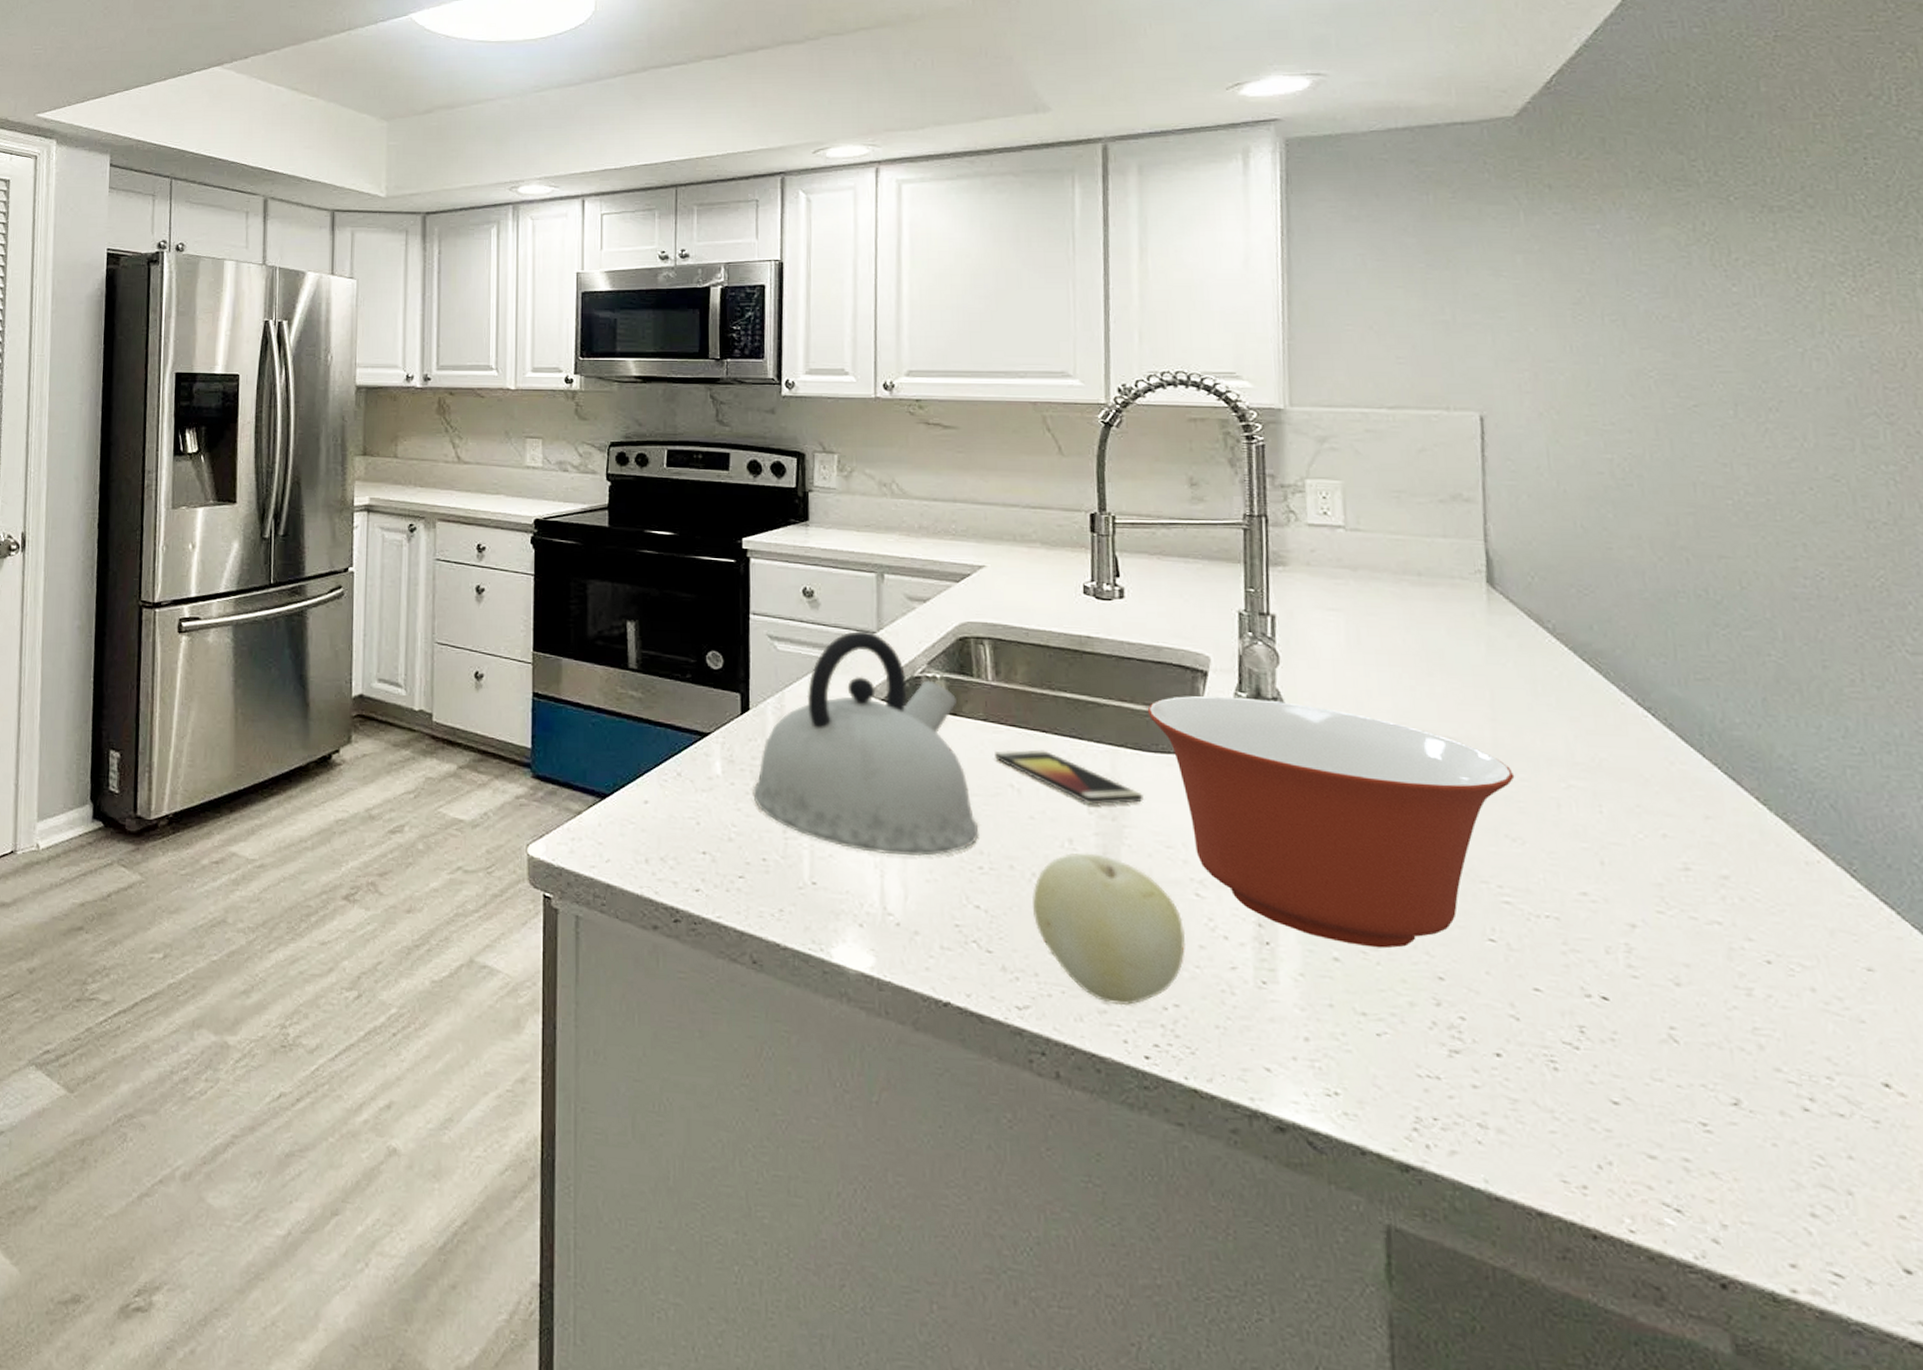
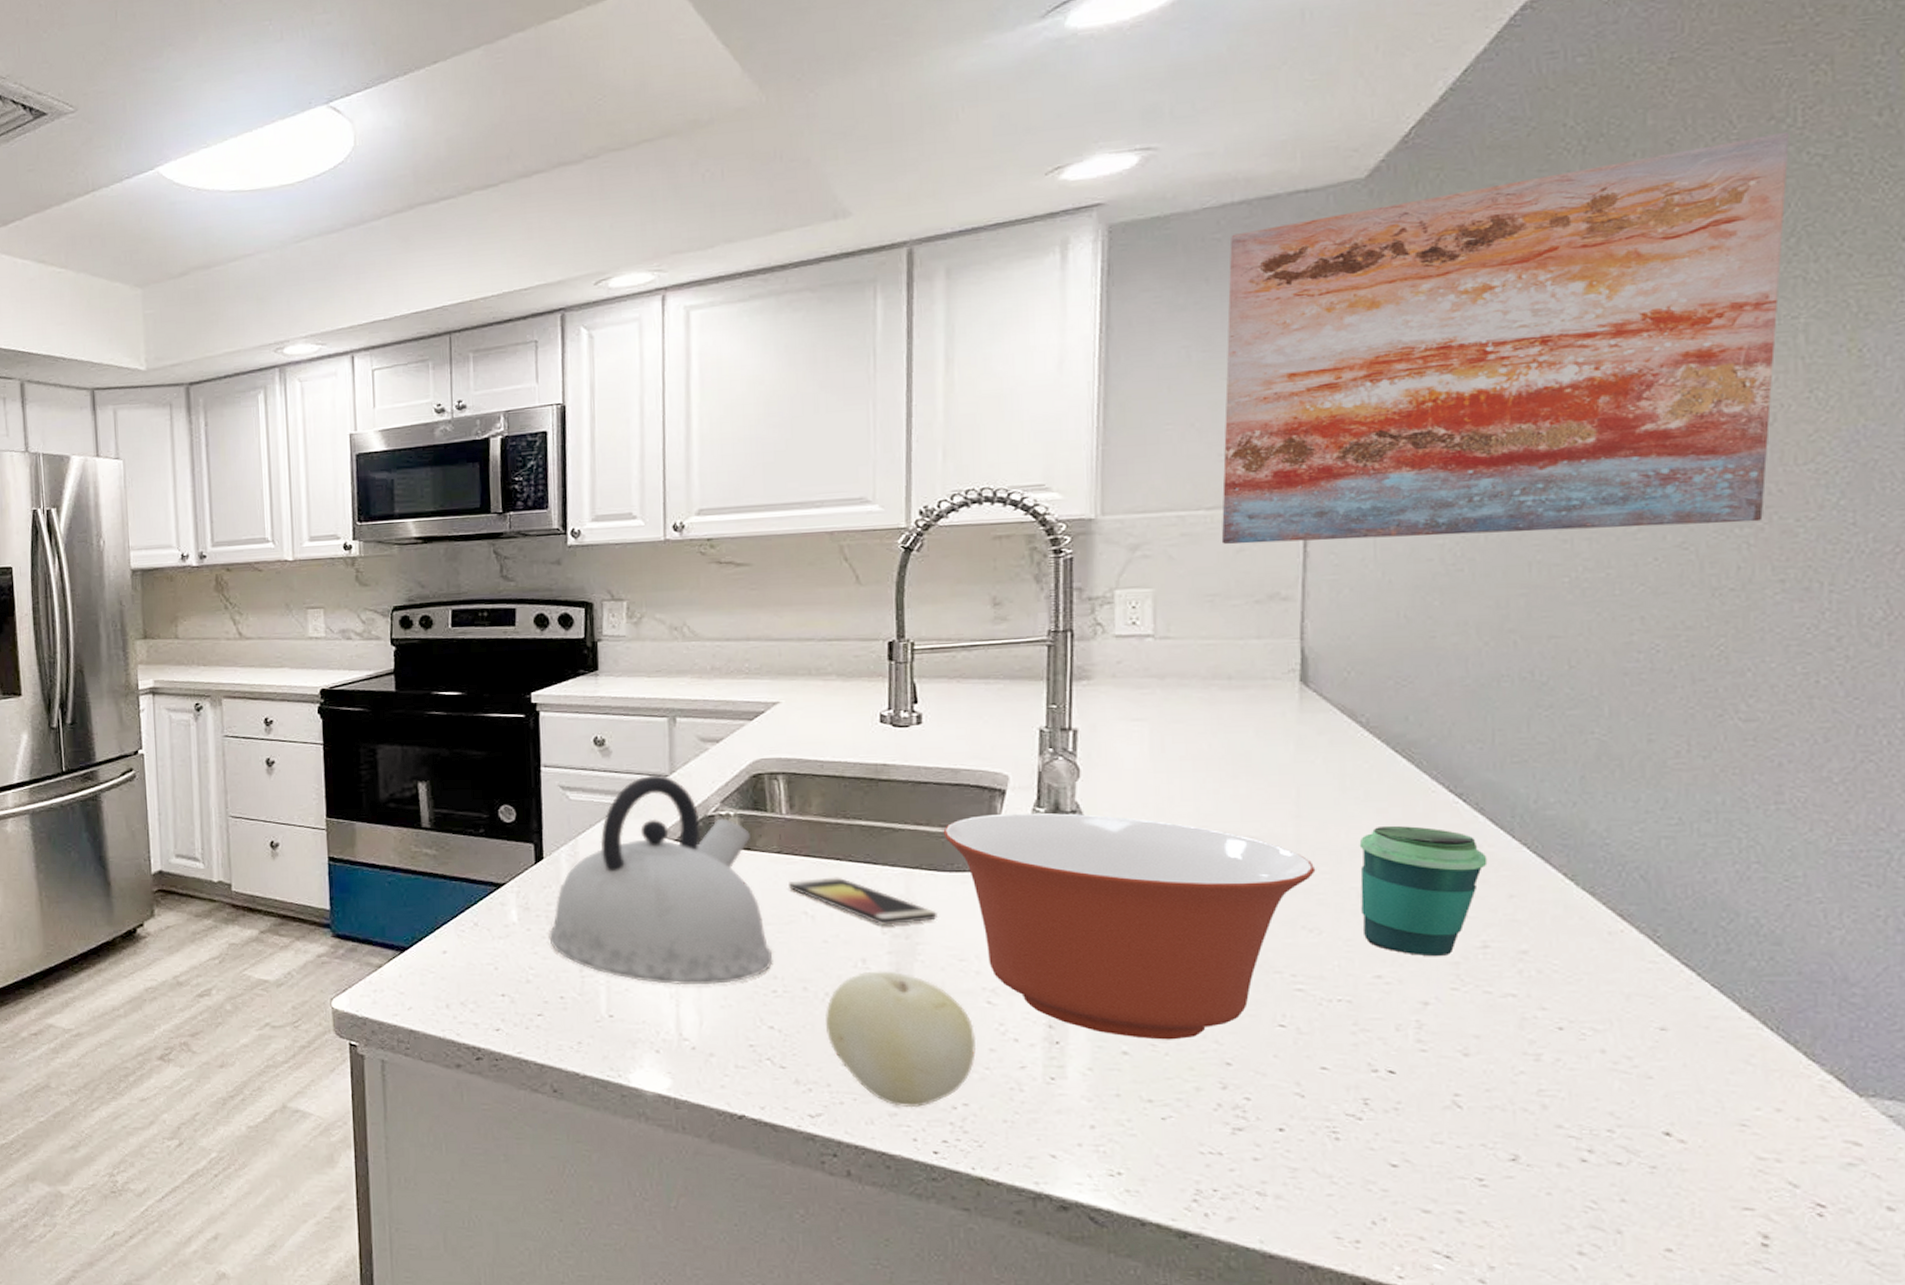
wall art: none [1396,107,1906,460] -> present [1221,131,1789,545]
cup: none [1555,735,1681,877] -> present [1359,825,1488,957]

